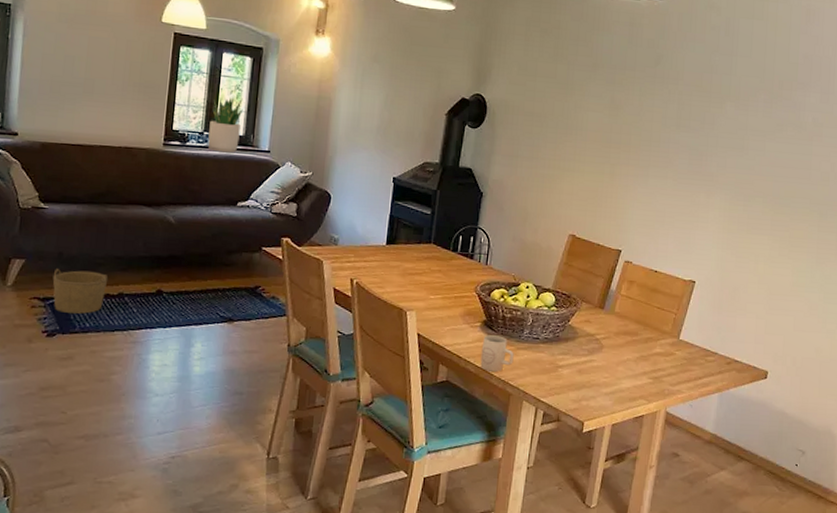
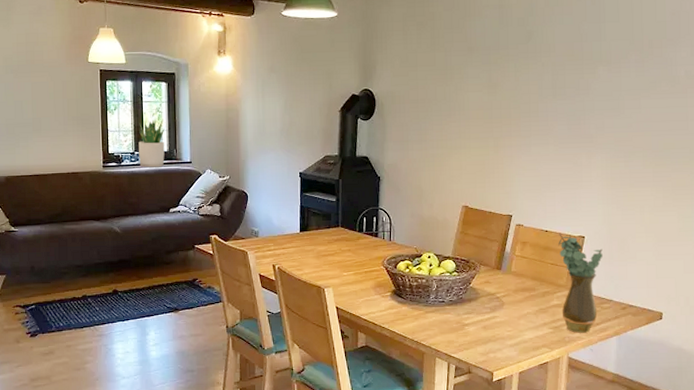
basket: present [52,269,109,314] -> none [29,279,73,316]
mug: present [480,335,514,372] -> none [393,302,424,334]
vase: none [663,274,712,387] -> present [558,233,603,333]

